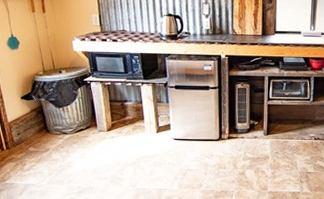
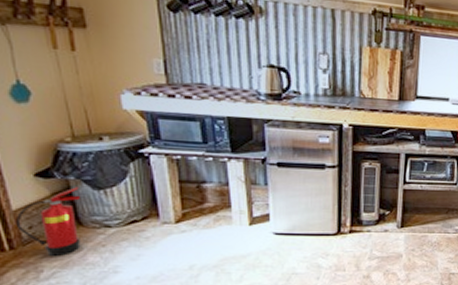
fire extinguisher: none [10,106,49,155] -> present [15,187,81,257]

